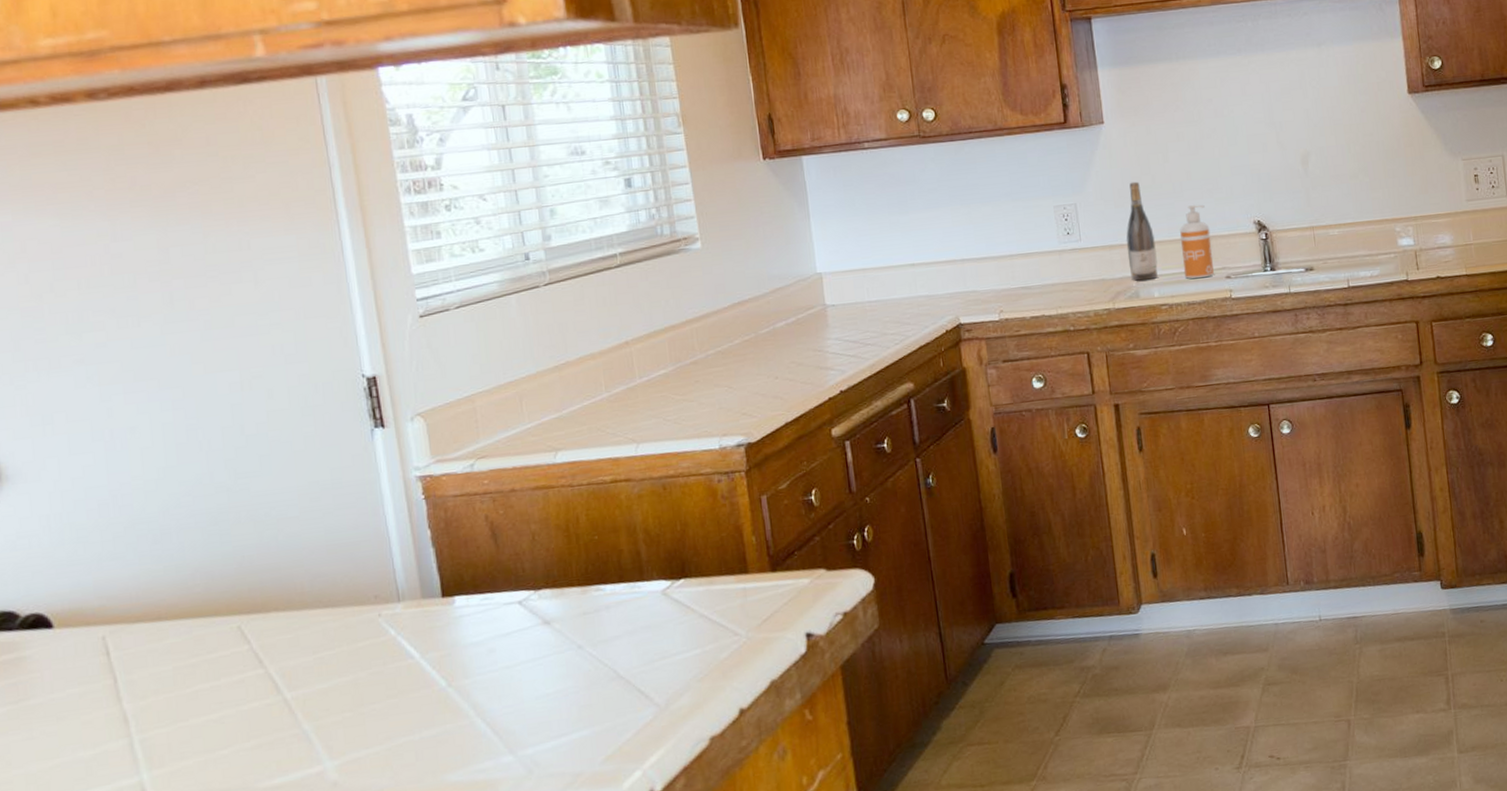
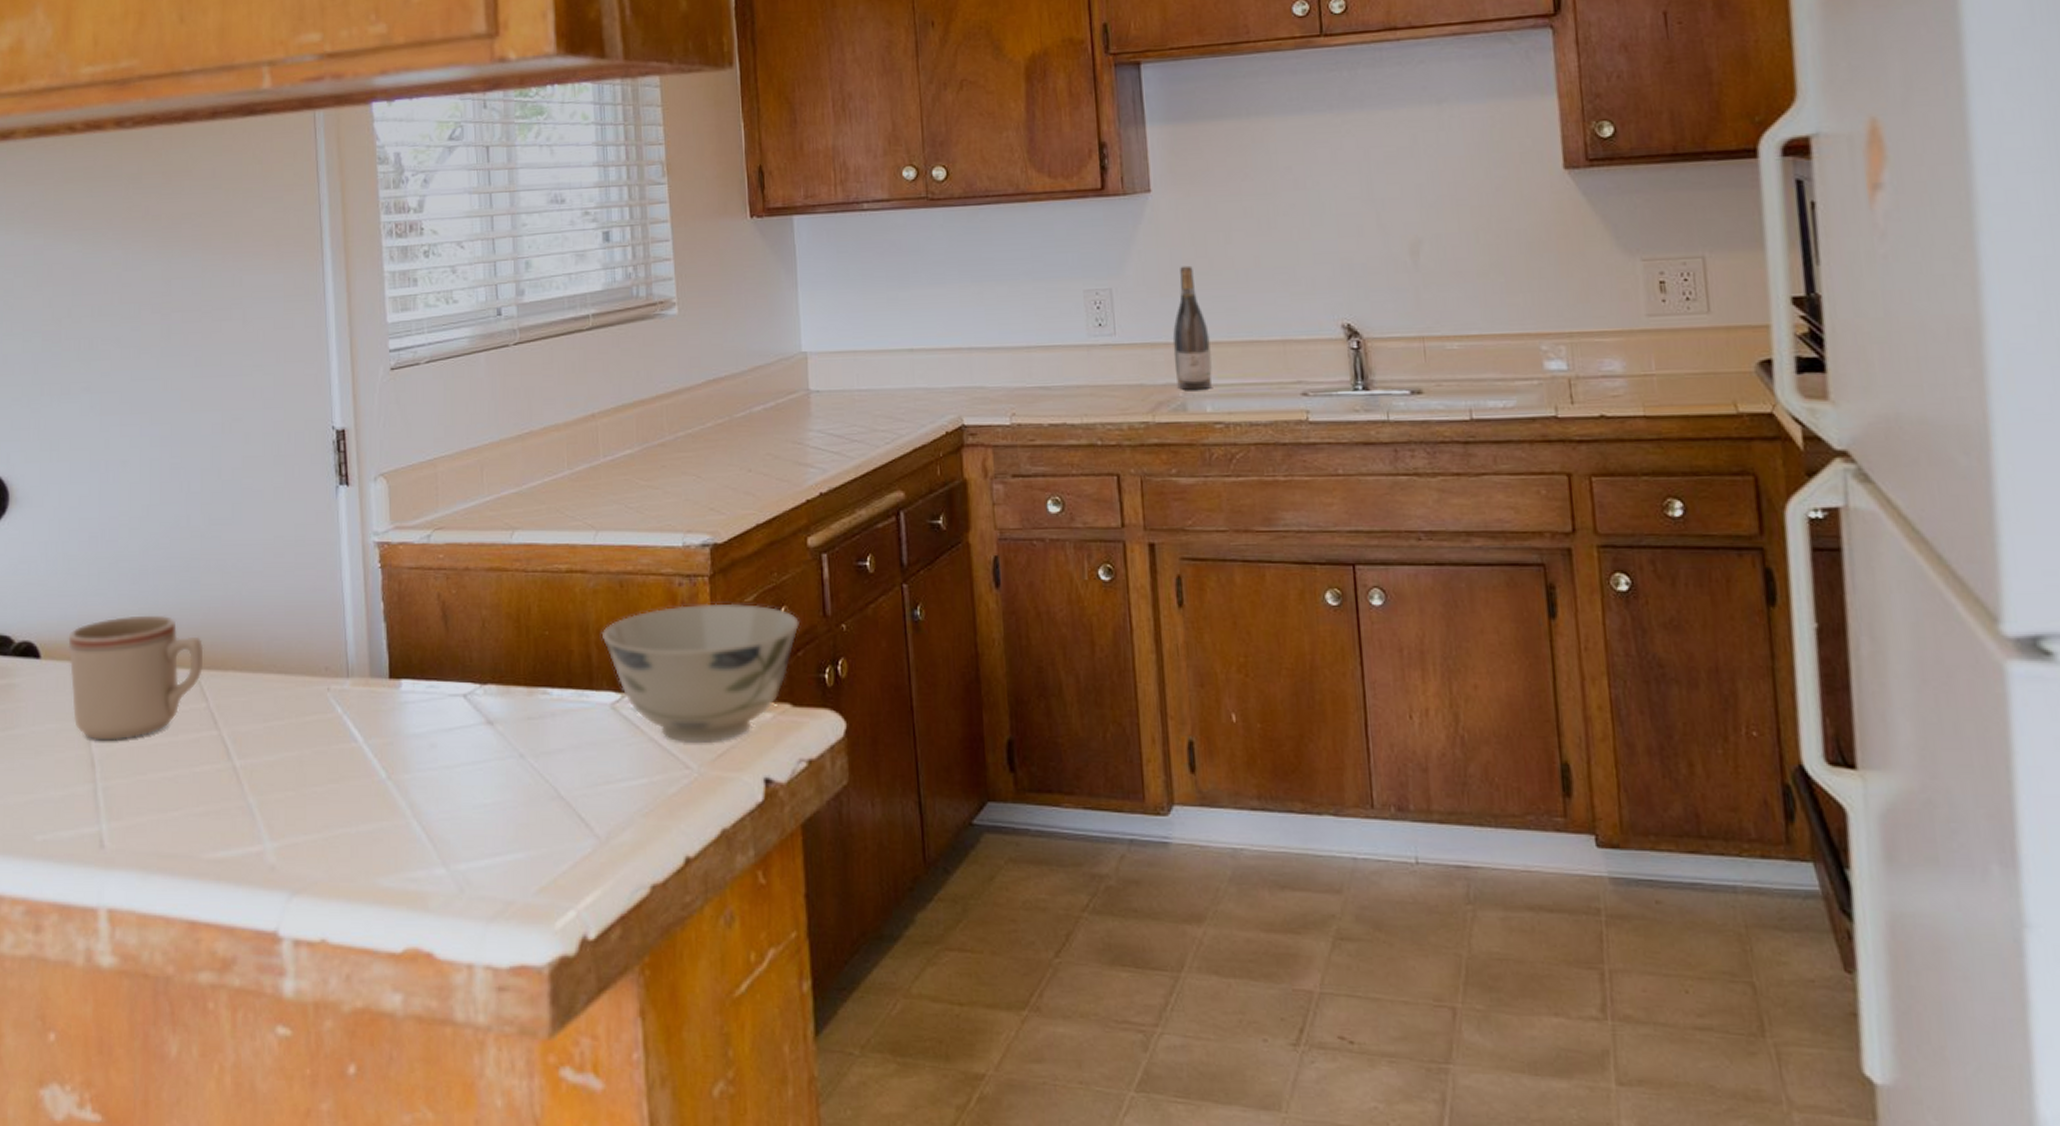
mug: none [84,569,243,697] -> present [68,615,204,740]
bowl: none [648,490,829,614] -> present [601,603,800,742]
soap dispenser: present [1180,204,1214,279] -> none [1243,299,1286,393]

